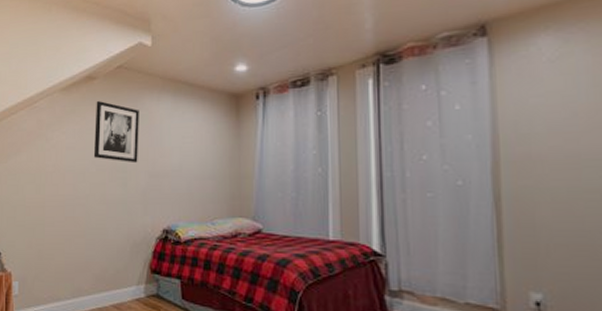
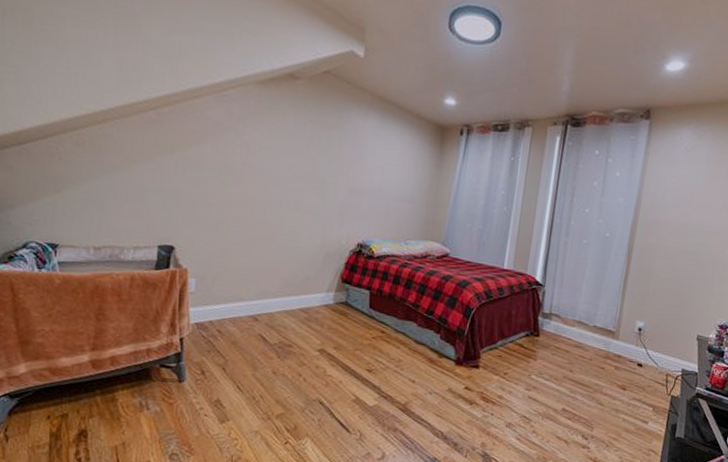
wall art: present [93,101,139,164] -> none [290,104,344,176]

